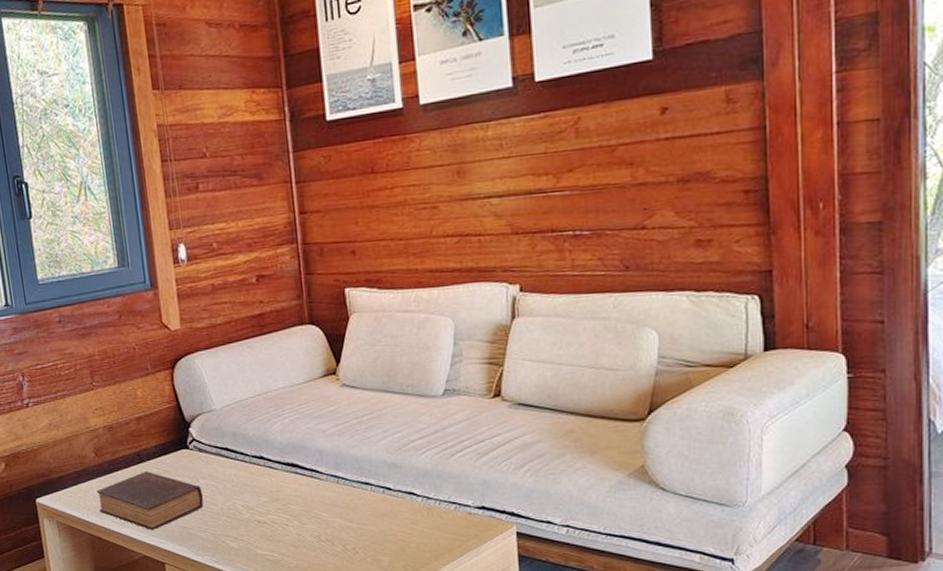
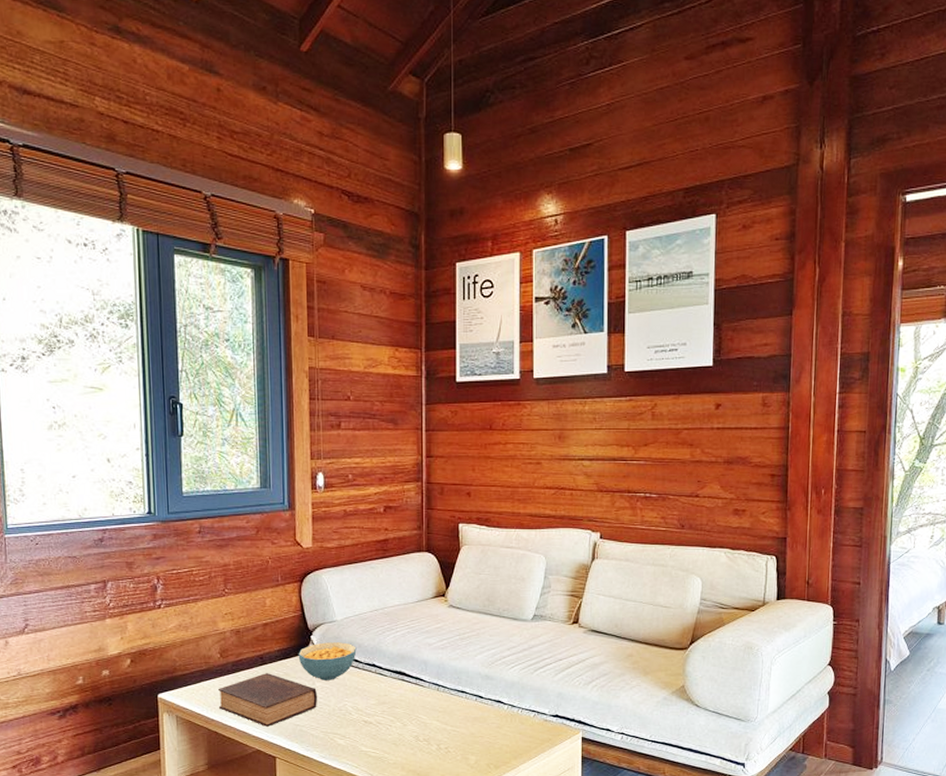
cereal bowl: none [177,433,241,477] -> present [298,642,357,680]

